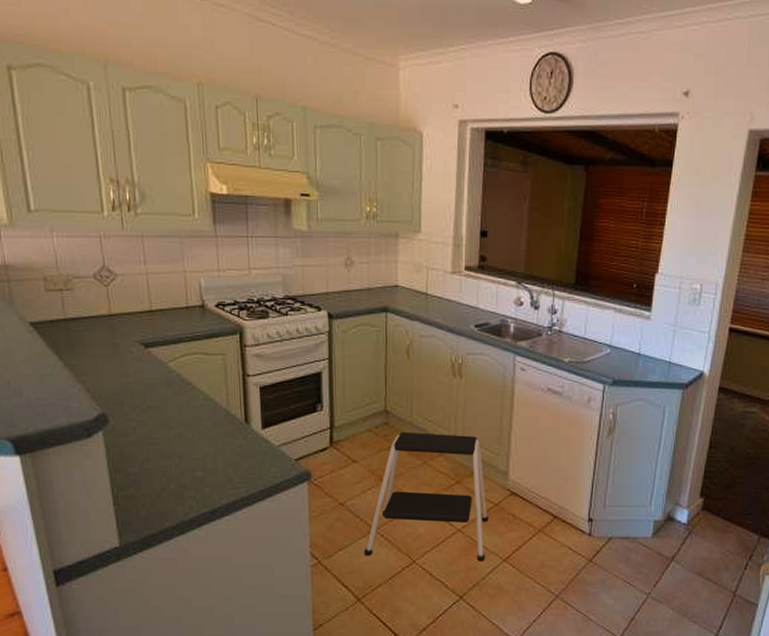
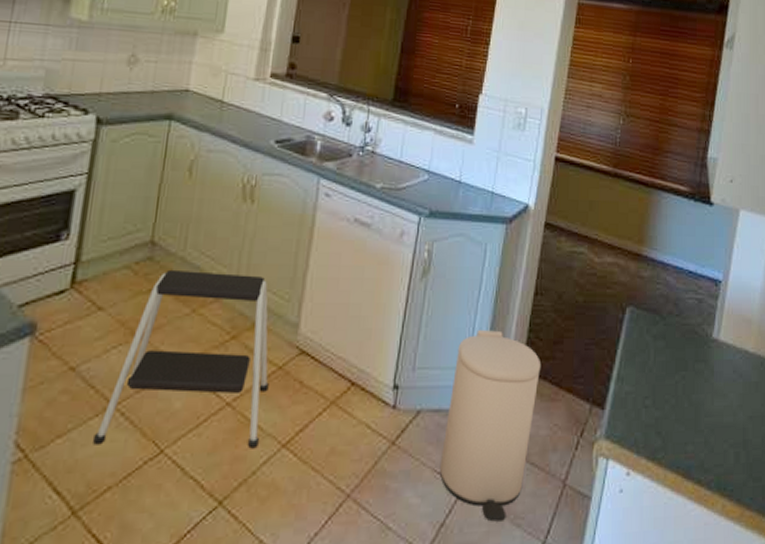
pedal bin: none [630,476,715,619] -> present [440,329,542,522]

